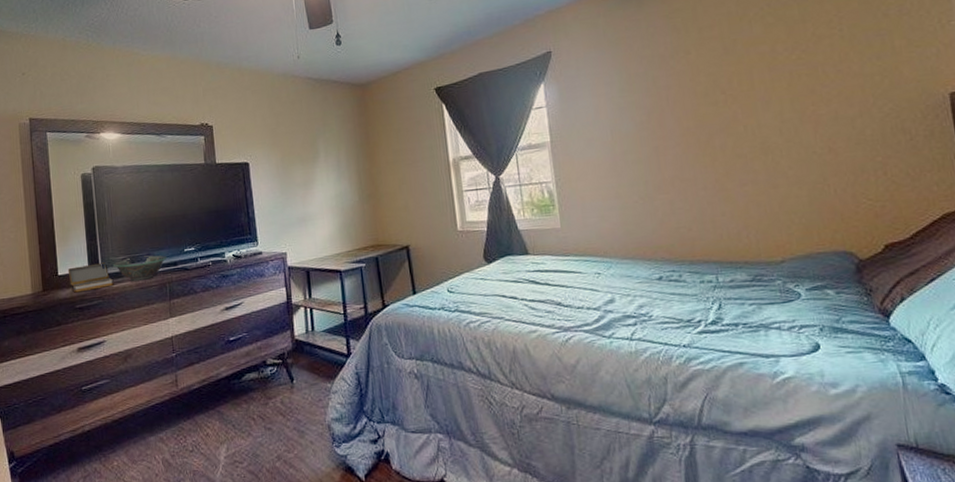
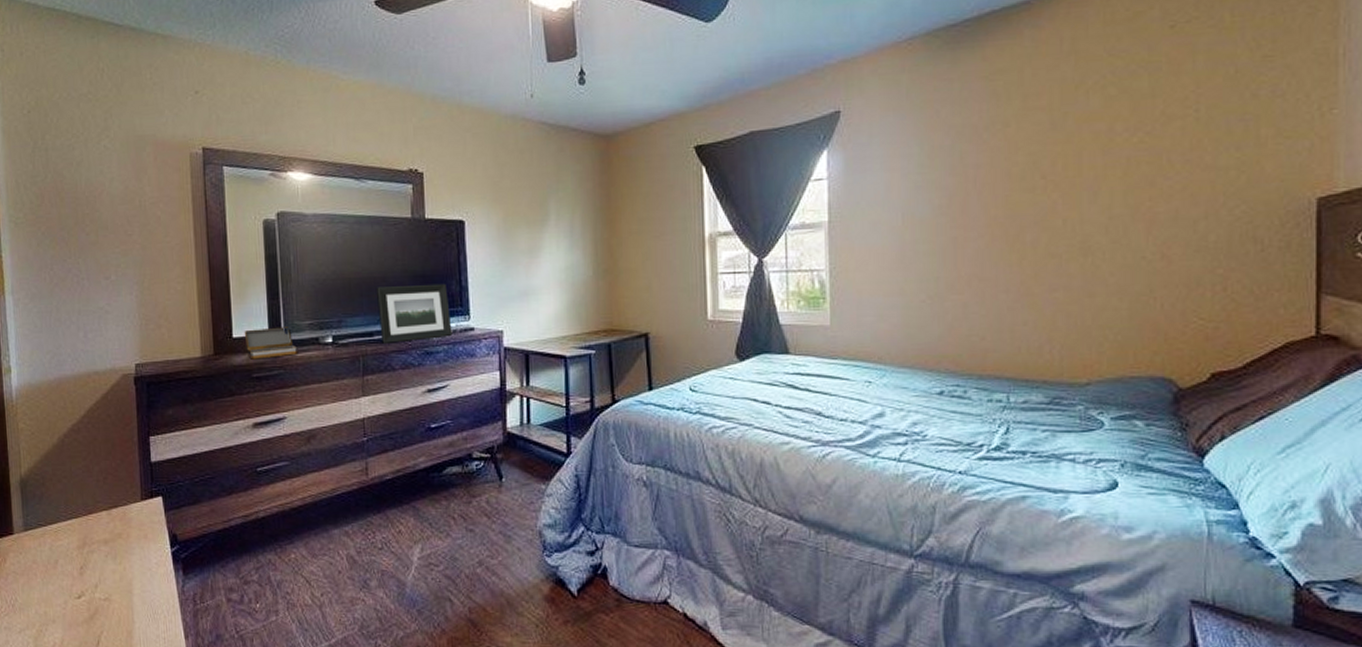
decorative bowl: present [113,255,167,282] -> none [297,322,362,352]
picture frame: none [178,216,244,272] -> present [377,283,453,345]

